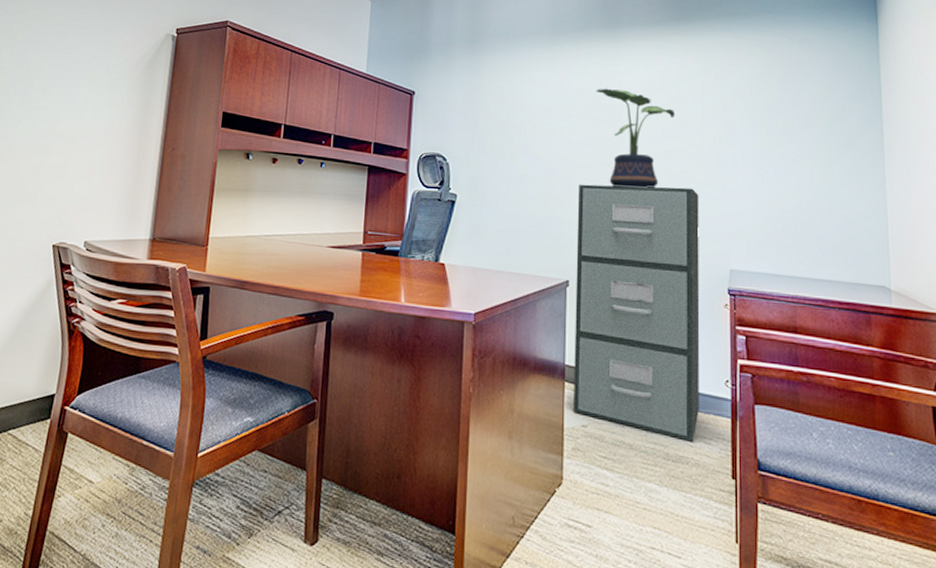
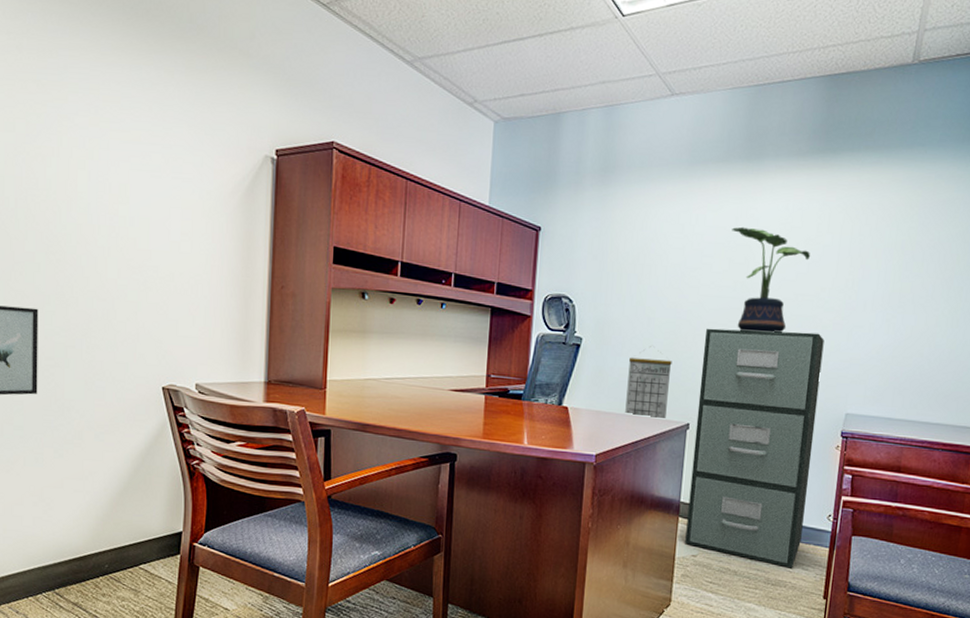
calendar: none [502,202,547,275] -> present [625,346,672,418]

